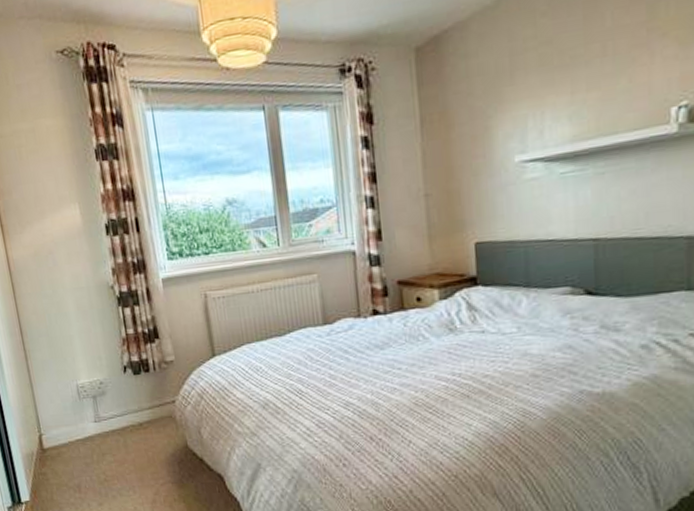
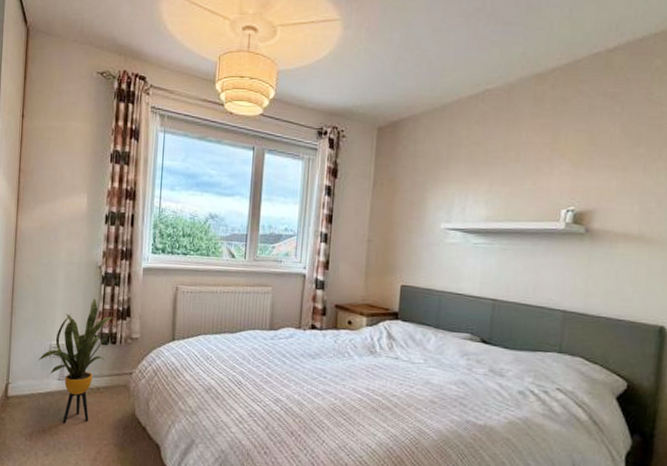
house plant: none [67,325,158,468] -> present [37,299,129,423]

